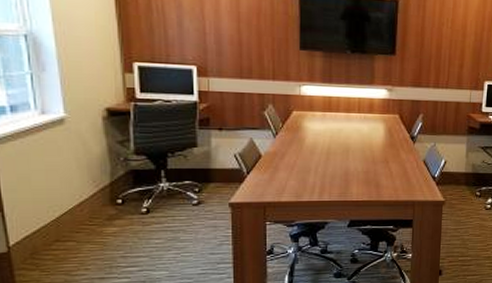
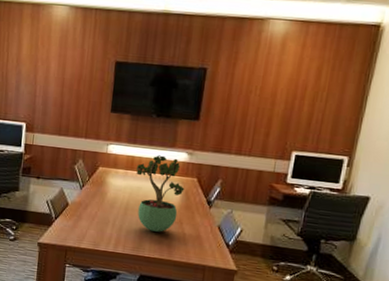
potted plant: none [335,93,387,174] -> present [136,155,185,232]

